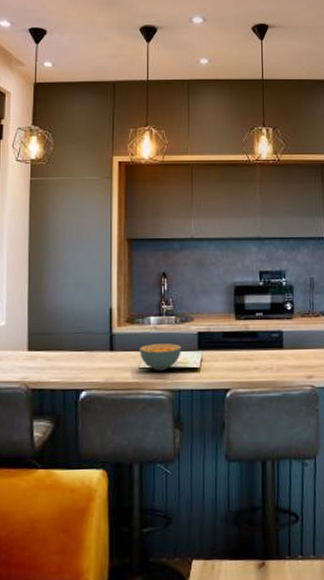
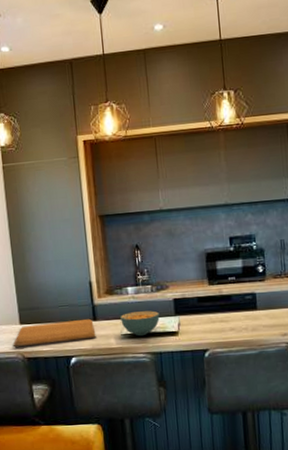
chopping board: none [17,349,111,377] -> present [13,319,96,348]

